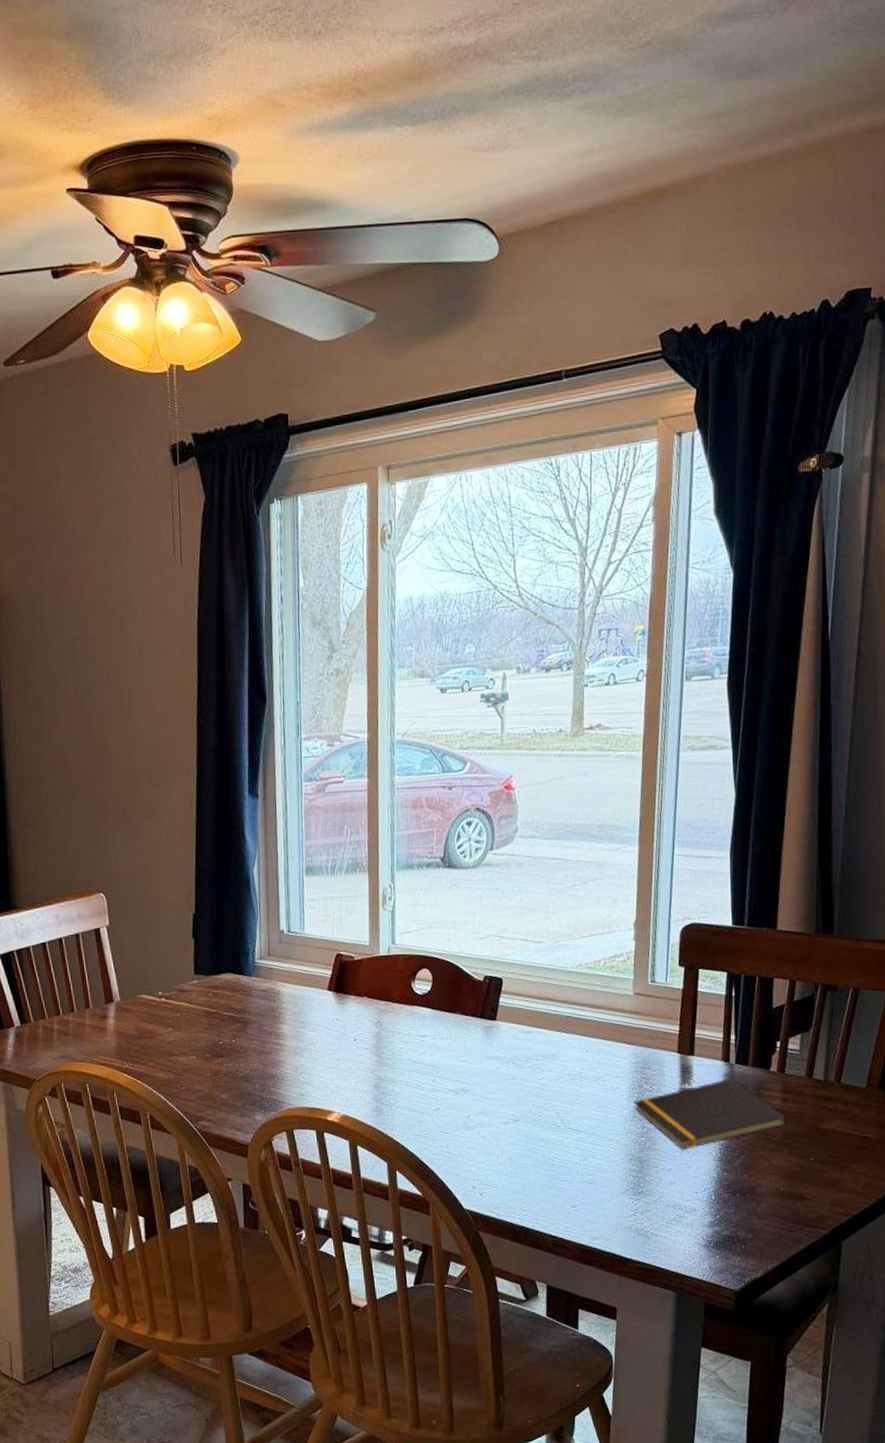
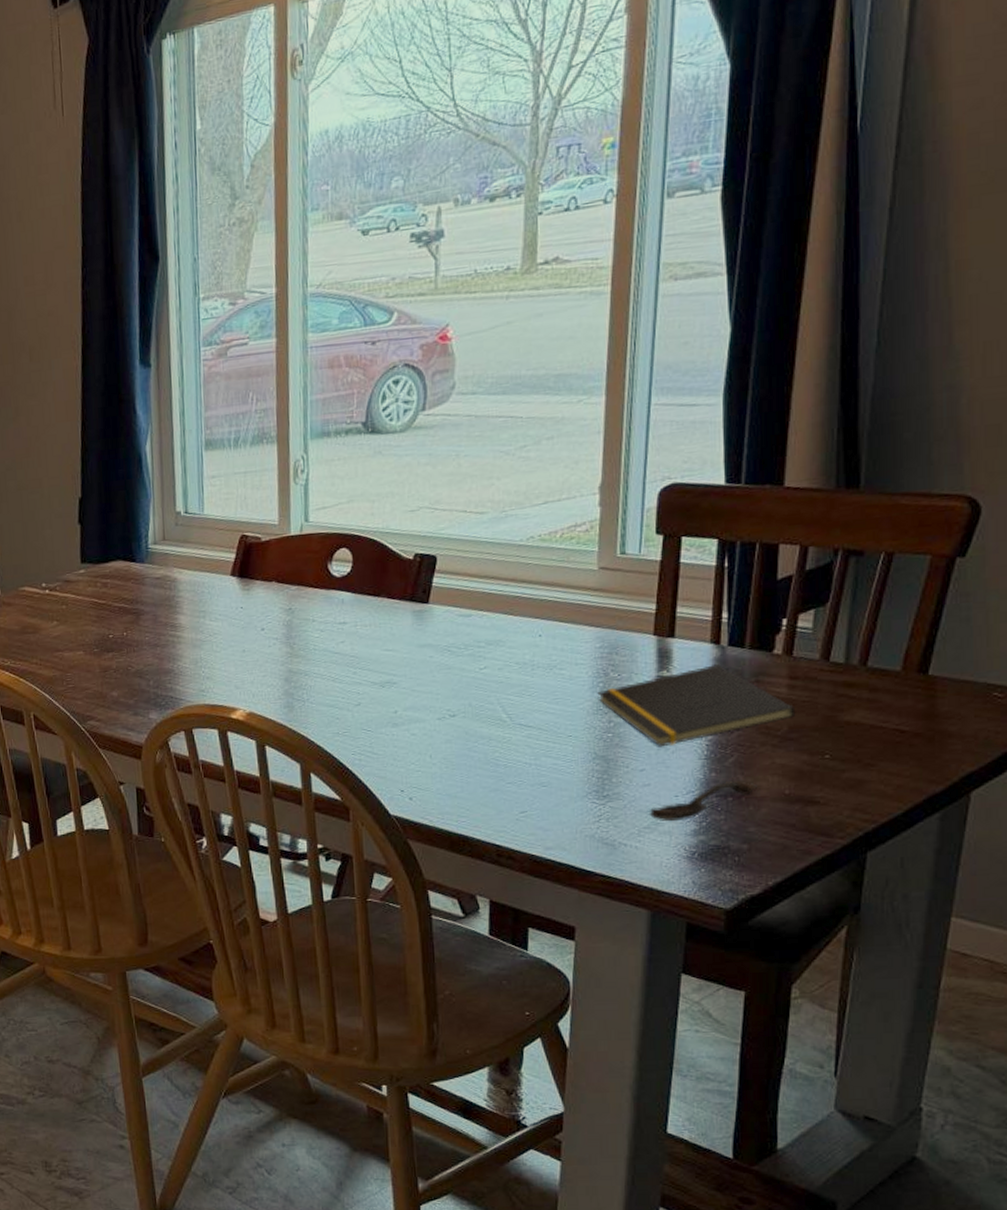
spoon: none [676,1179,759,1215] -> present [650,780,757,822]

